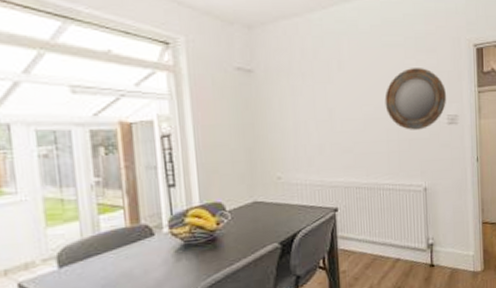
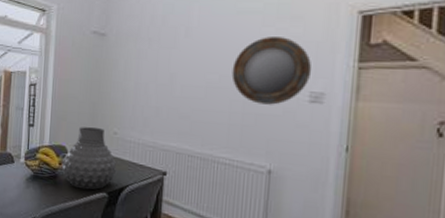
vase: none [220,174,286,247] -> present [61,126,117,190]

